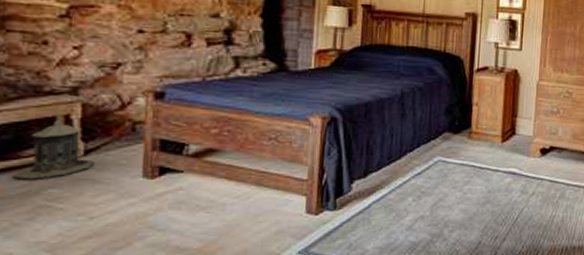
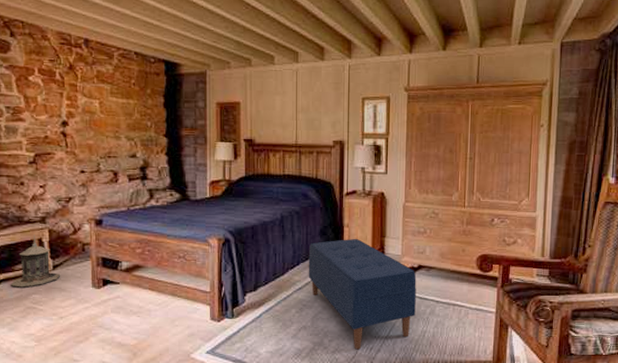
bench: none [429,118,548,240] -> present [308,238,417,350]

